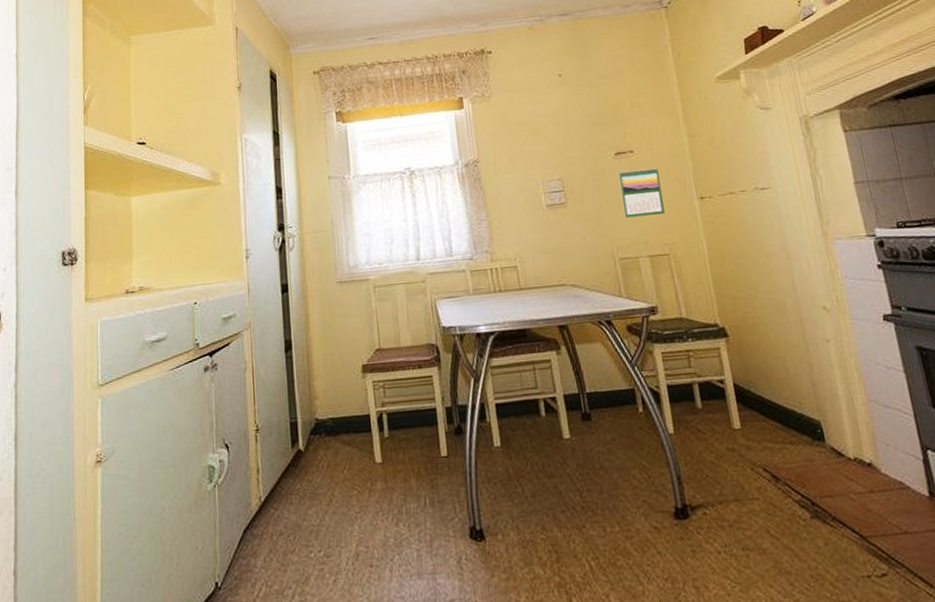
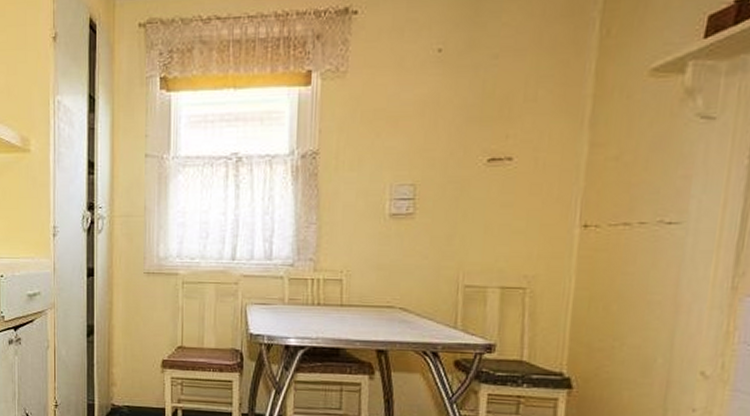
calendar: present [618,168,665,218] -> none [482,181,538,240]

